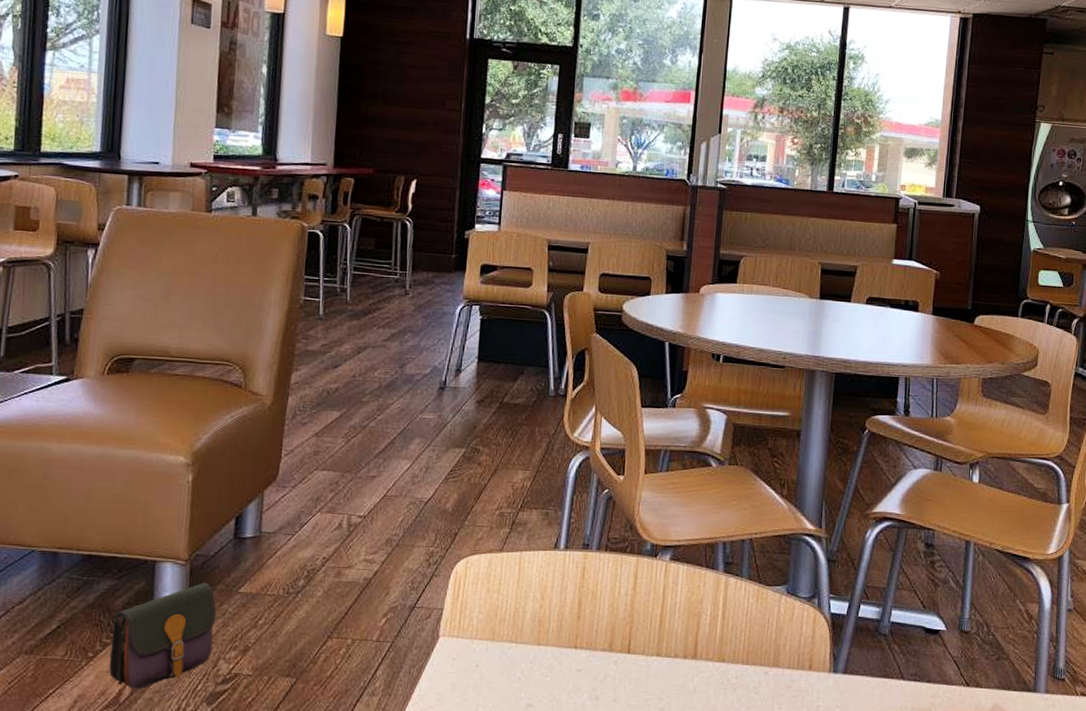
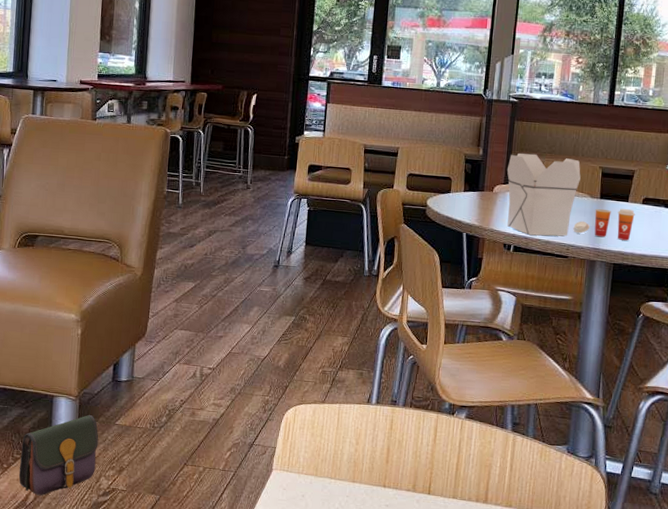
takeout container: none [714,247,798,344] -> present [506,152,581,237]
beverage cup: none [790,309,859,346] -> present [573,208,636,241]

